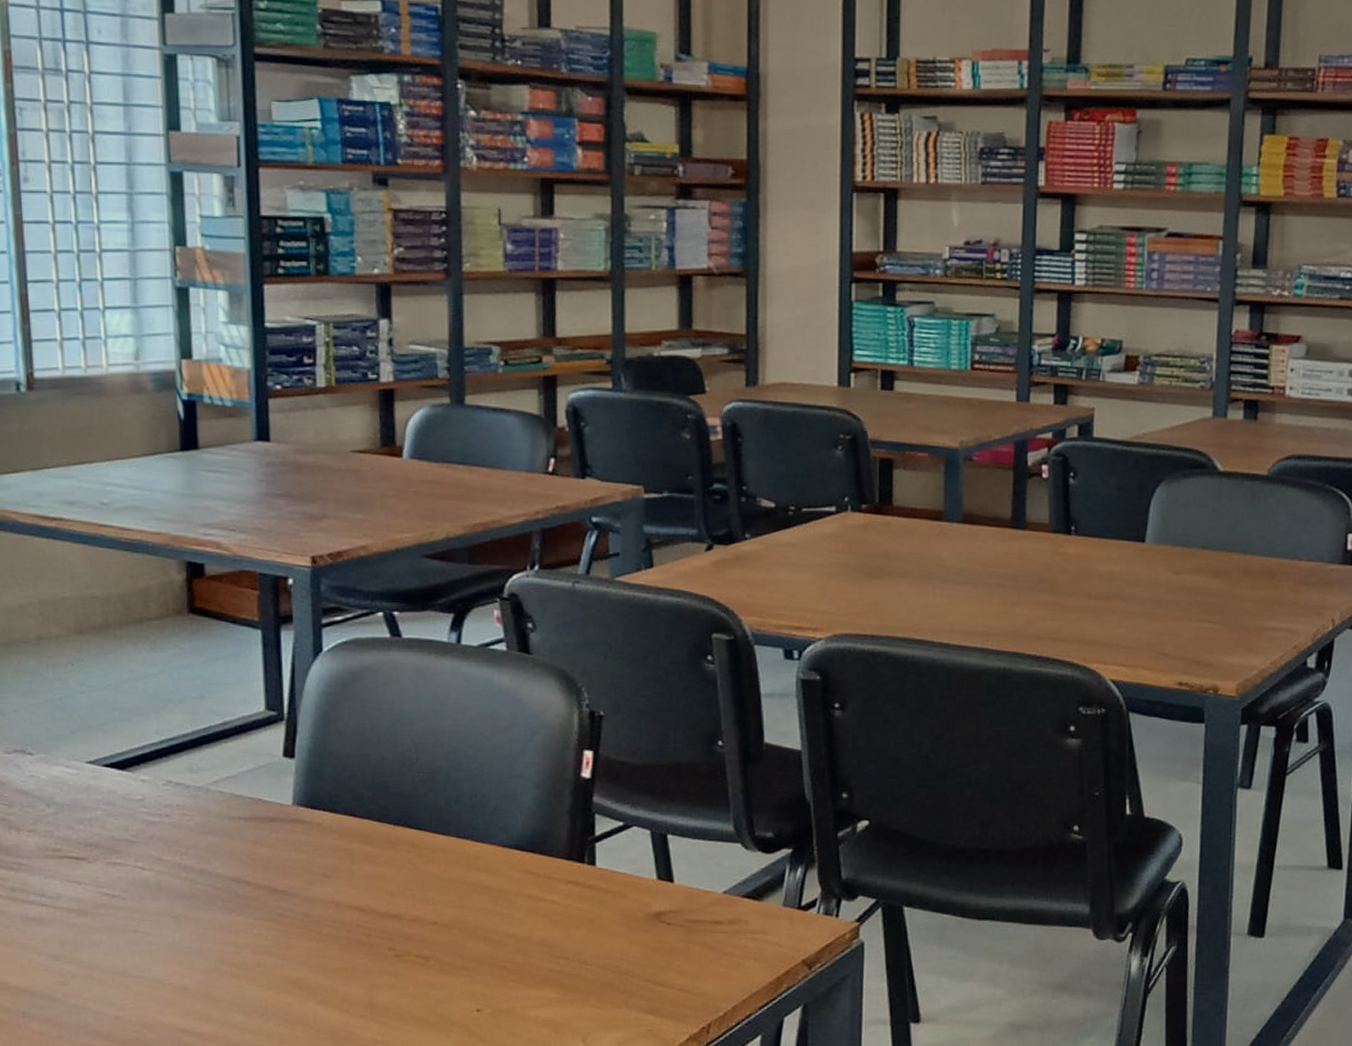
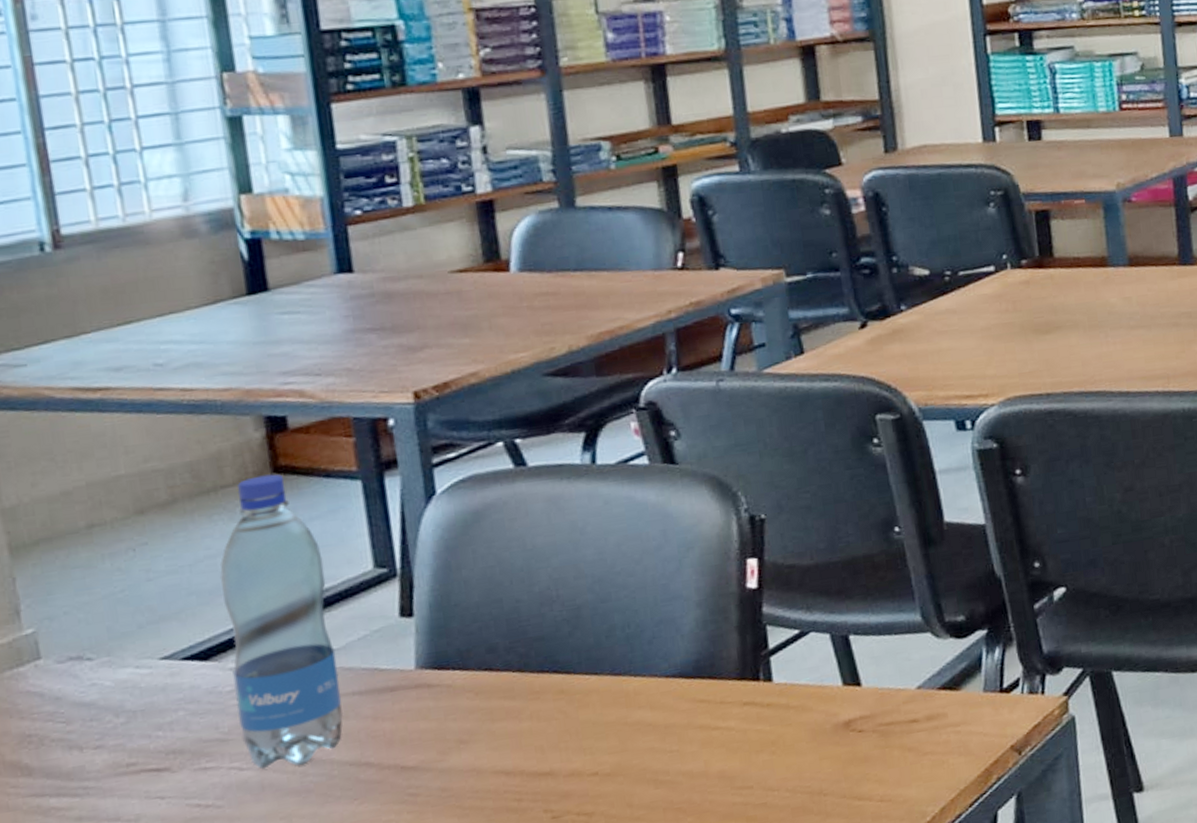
bottle: none [139,614,230,874] -> present [219,474,344,770]

